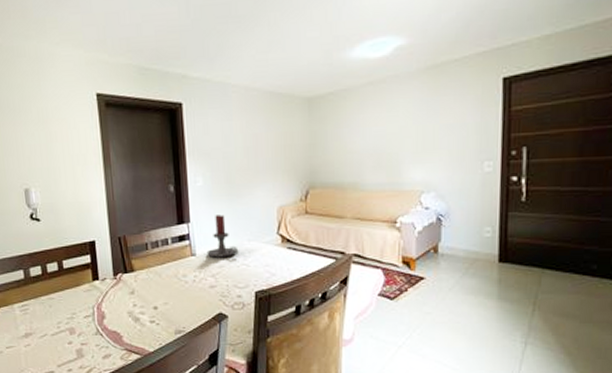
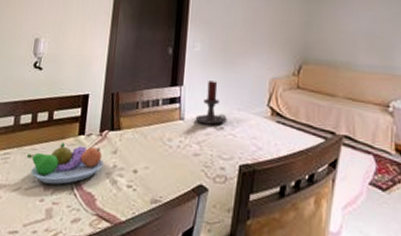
fruit bowl: none [45,289,124,327] -> present [26,143,105,185]

